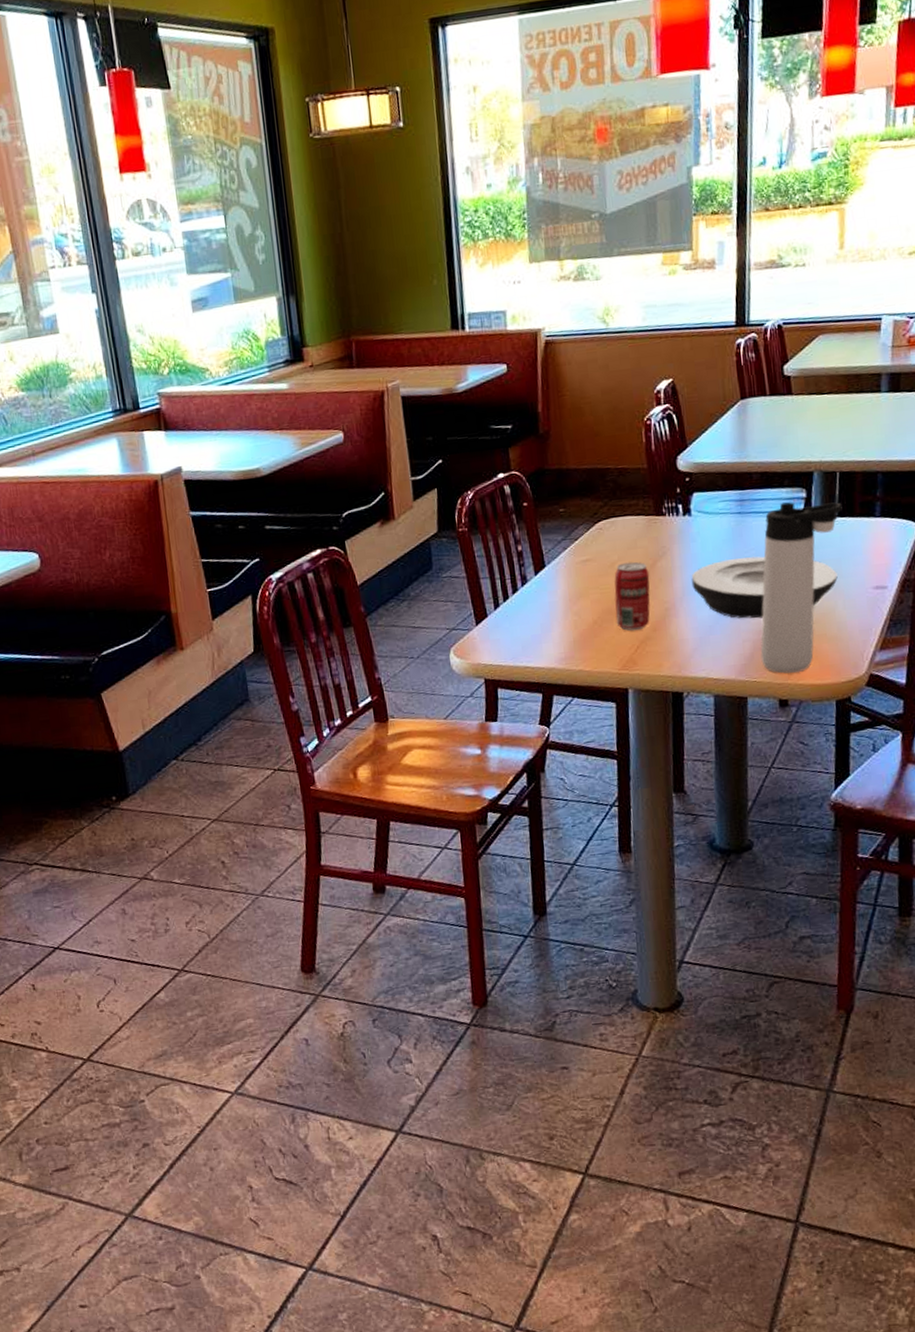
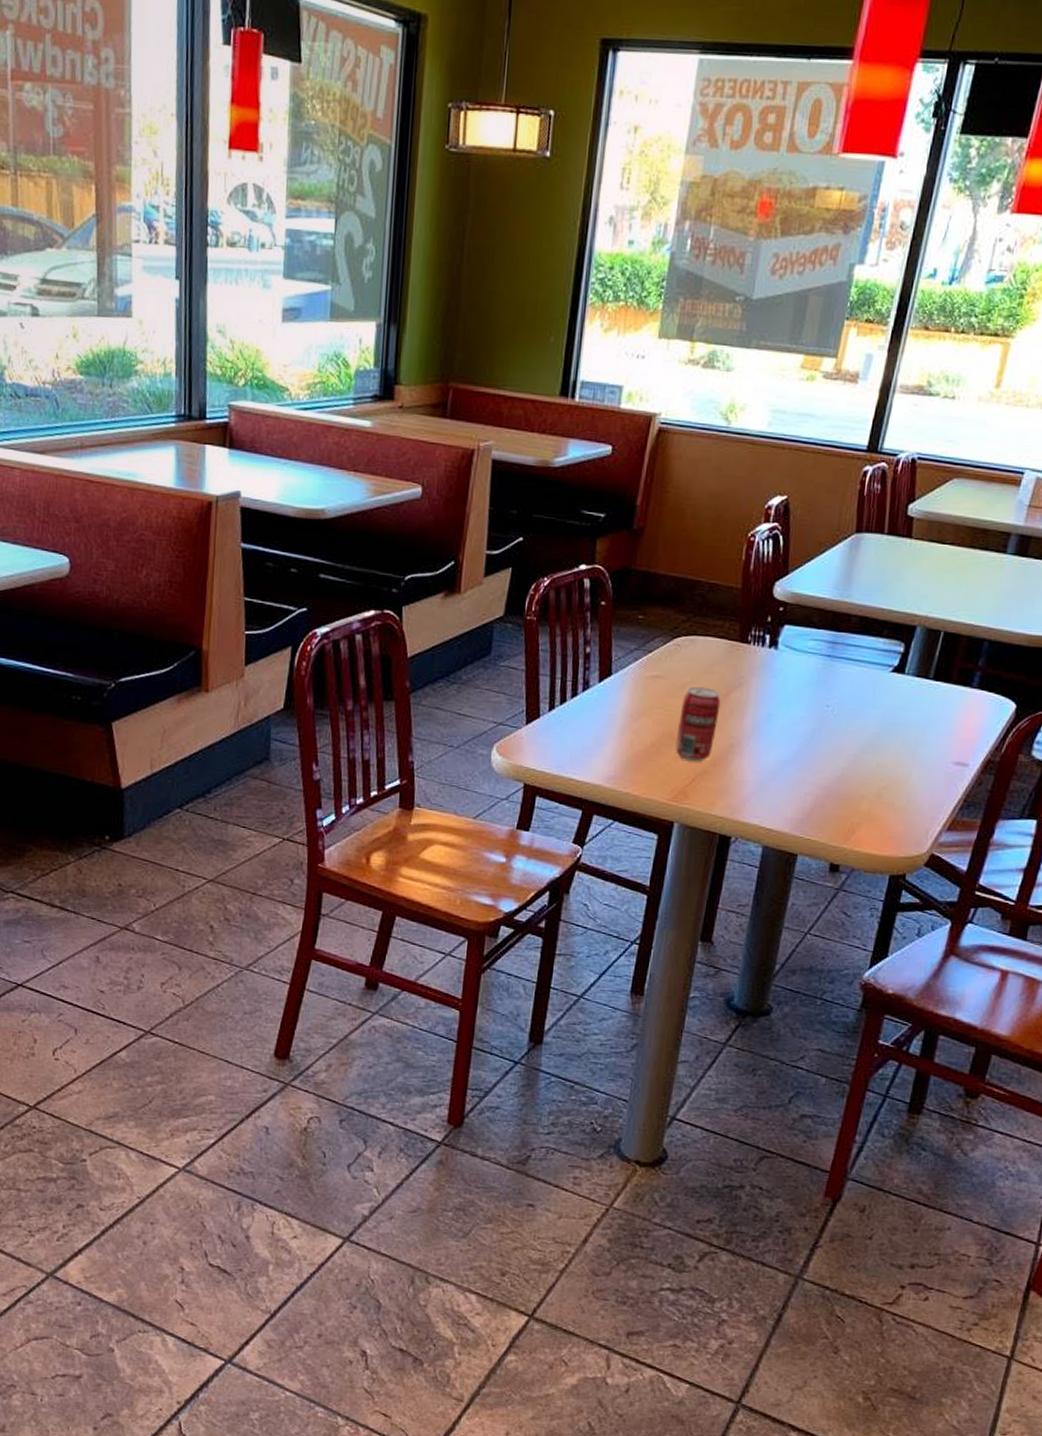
plate: present [691,556,838,619] -> none [763,703,919,773]
thermos bottle: present [760,502,843,674] -> none [820,654,940,839]

